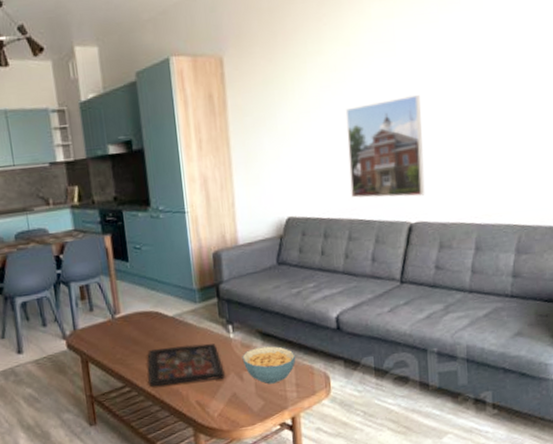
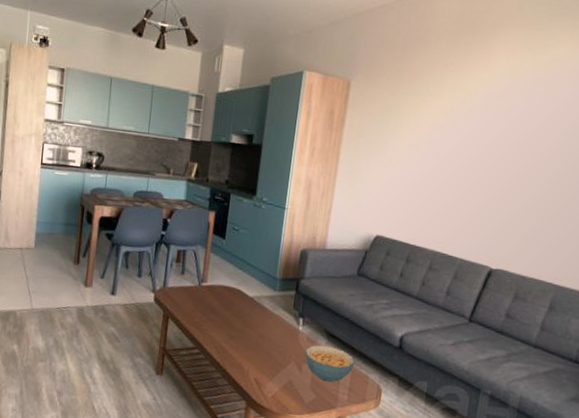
decorative tray: present [147,343,225,388] -> none [216,322,287,365]
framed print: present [345,95,425,198] -> none [440,150,526,246]

